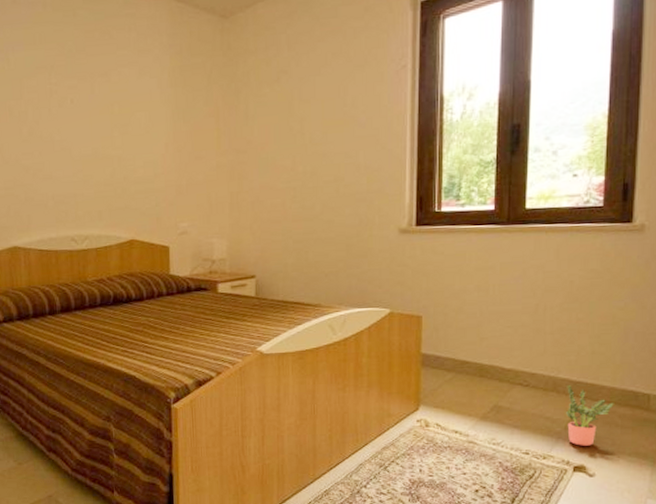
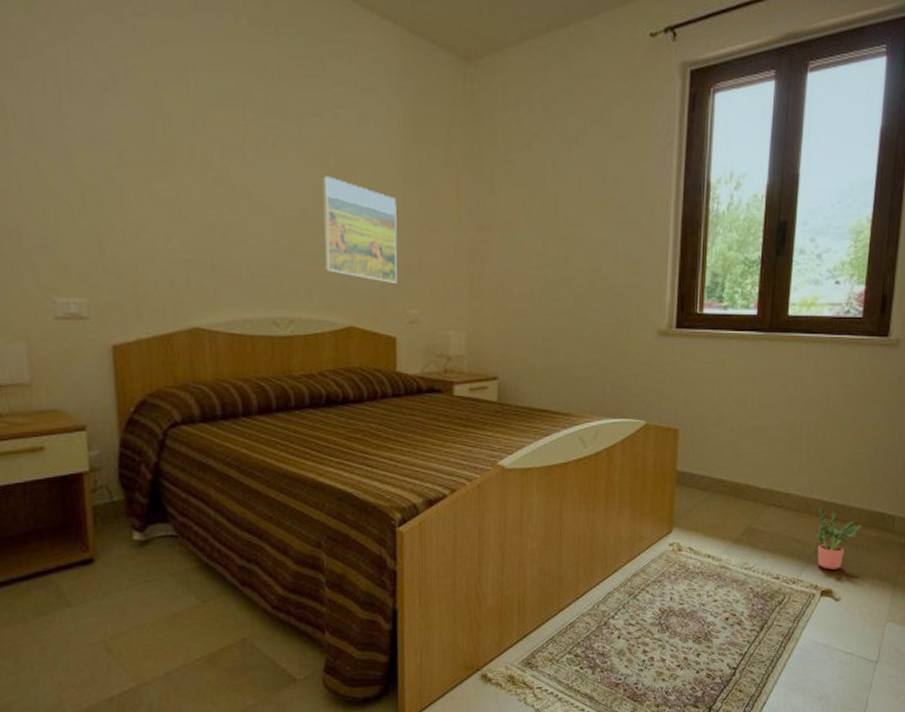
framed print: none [109,121,170,204] -> present [322,176,398,285]

